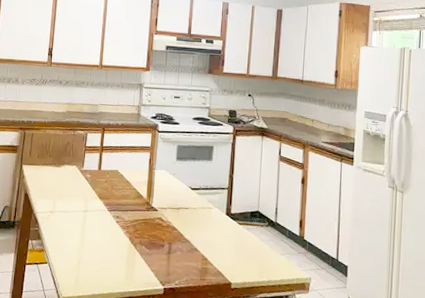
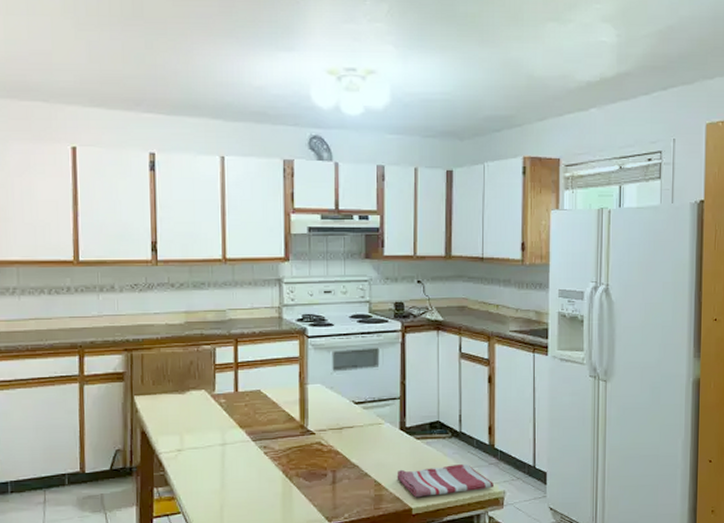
dish towel: none [220,248,302,275] -> present [397,464,495,498]

